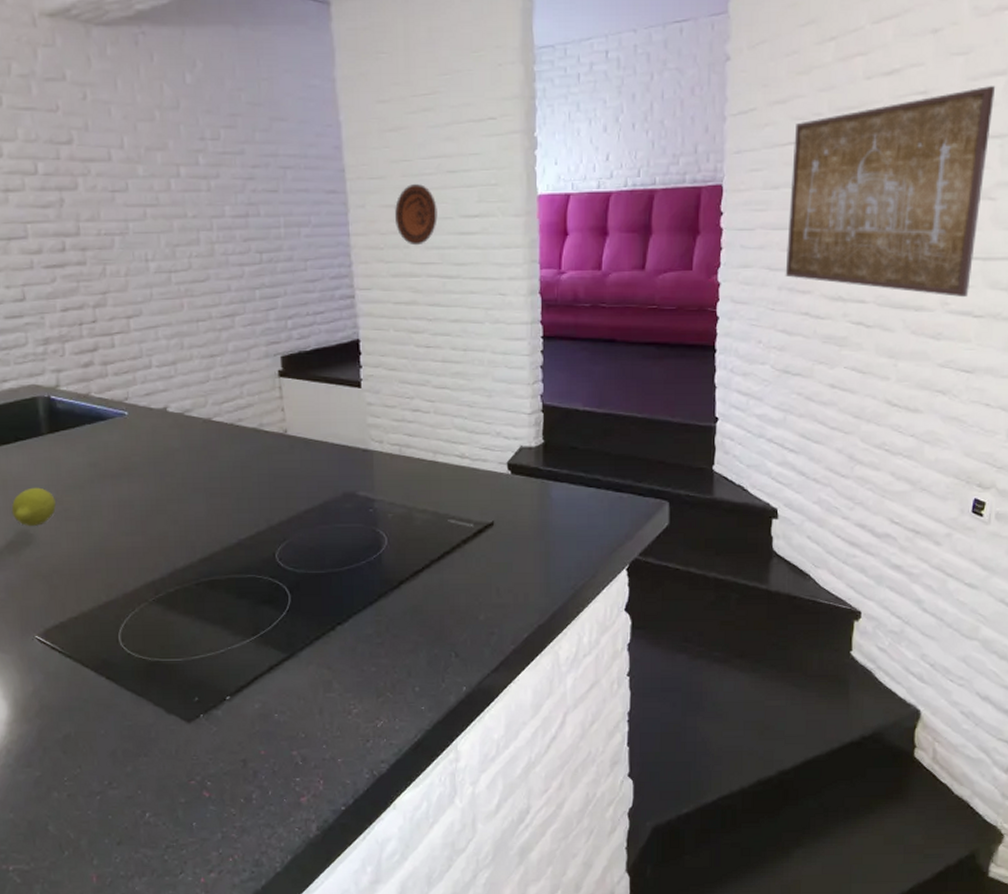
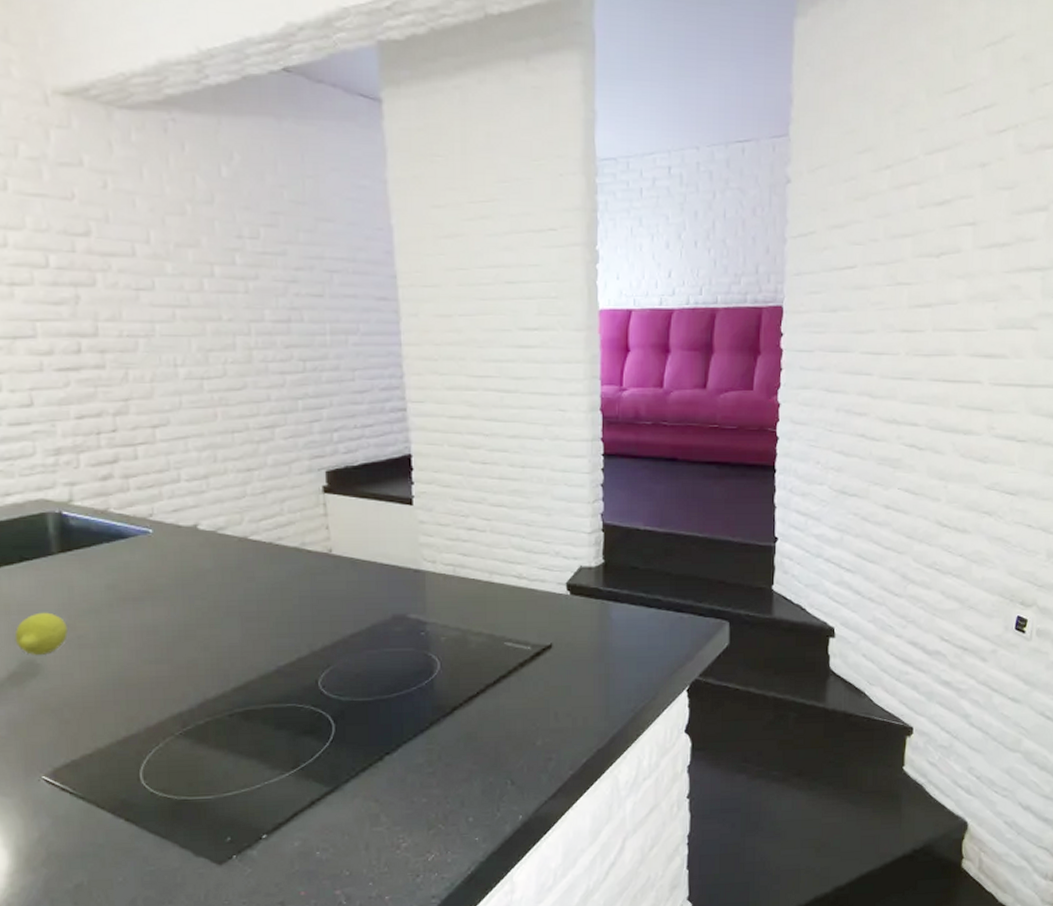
decorative plate: present [394,184,438,246] -> none [449,294,495,358]
wall art: present [785,86,996,297] -> none [842,221,1038,422]

